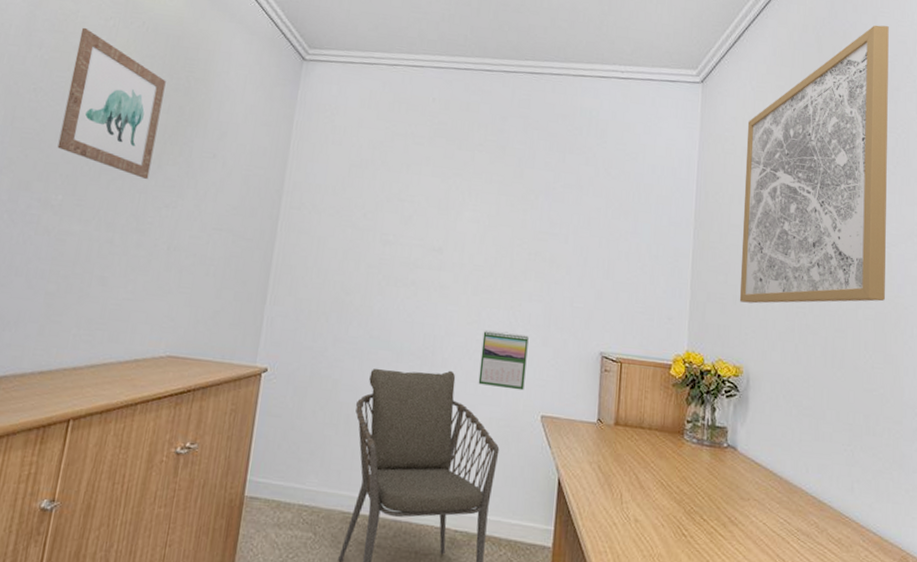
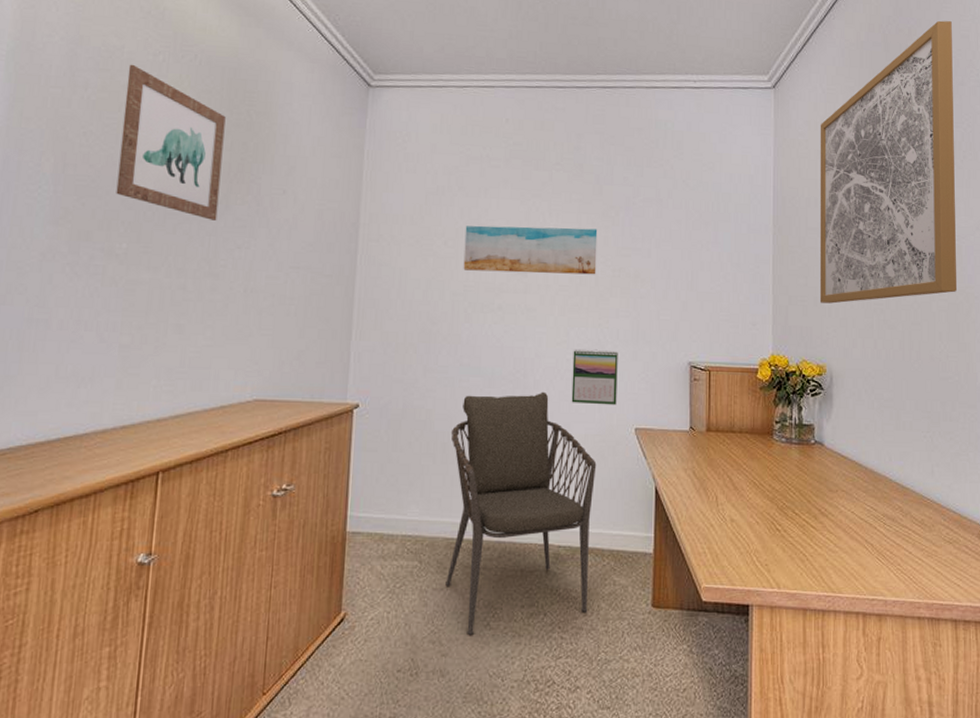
wall art: none [380,200,516,257] -> present [463,225,598,275]

